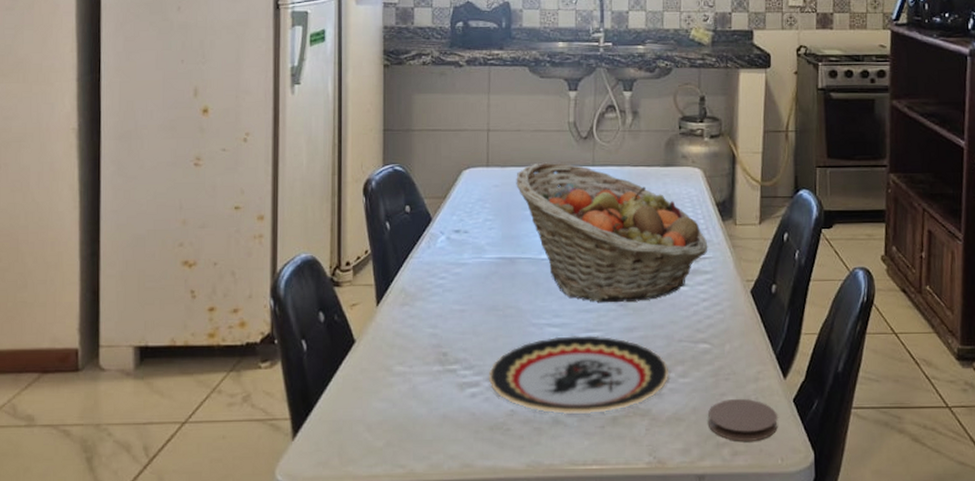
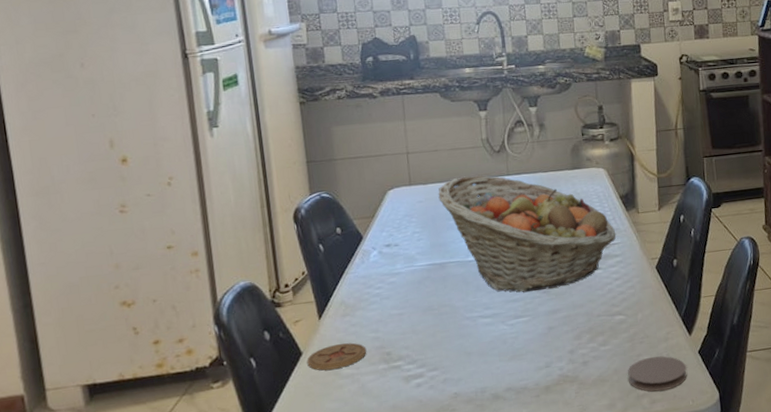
coaster: none [359,336,422,364] -> present [306,342,367,371]
plate: present [489,336,668,414] -> none [431,320,591,391]

